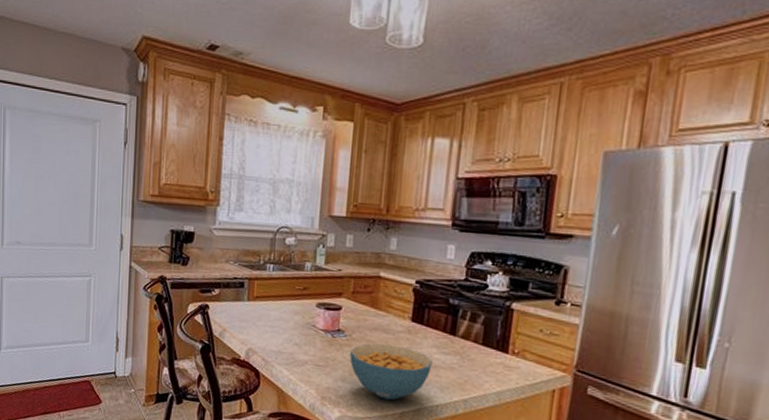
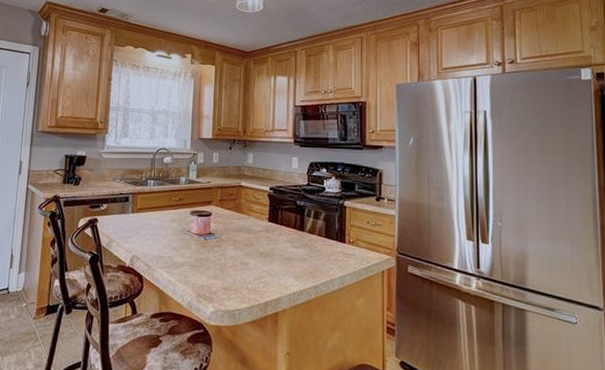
cereal bowl: present [350,343,432,401] -> none [220,242,287,292]

